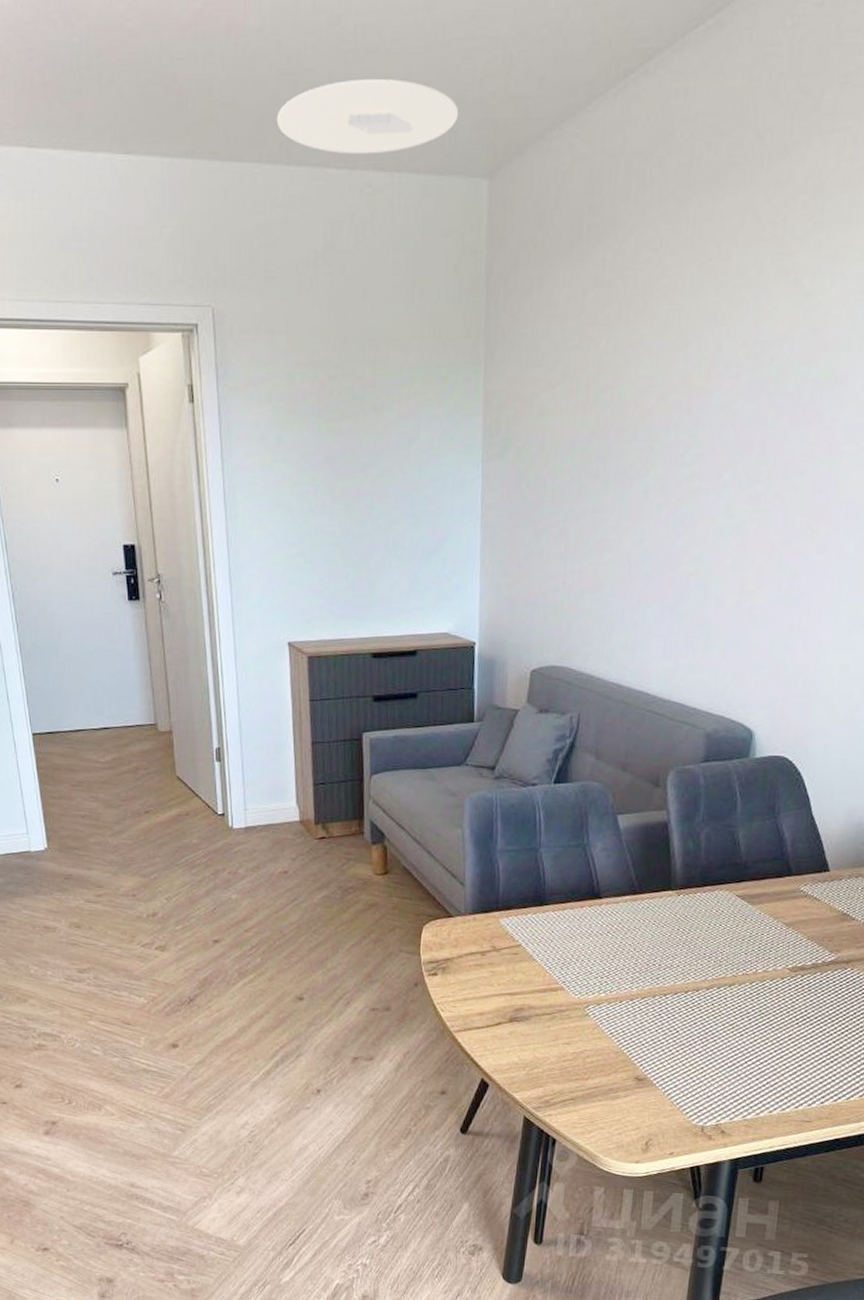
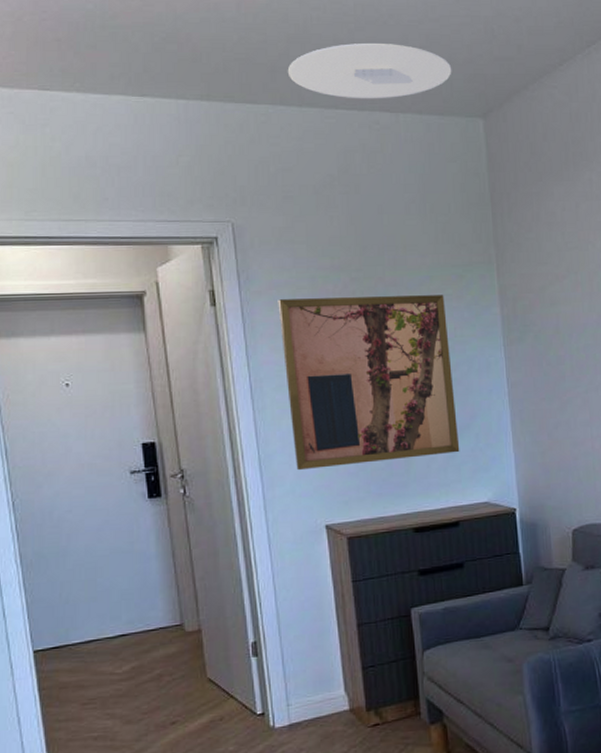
wall art: none [254,398,425,585] -> present [278,295,460,471]

